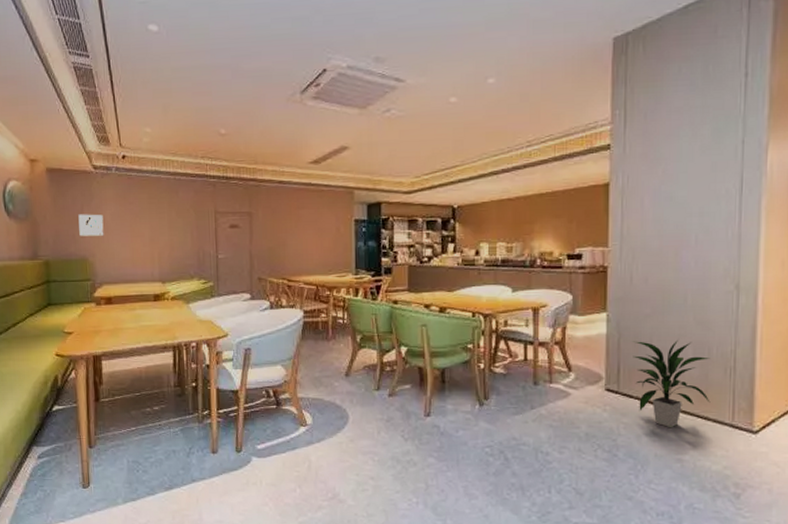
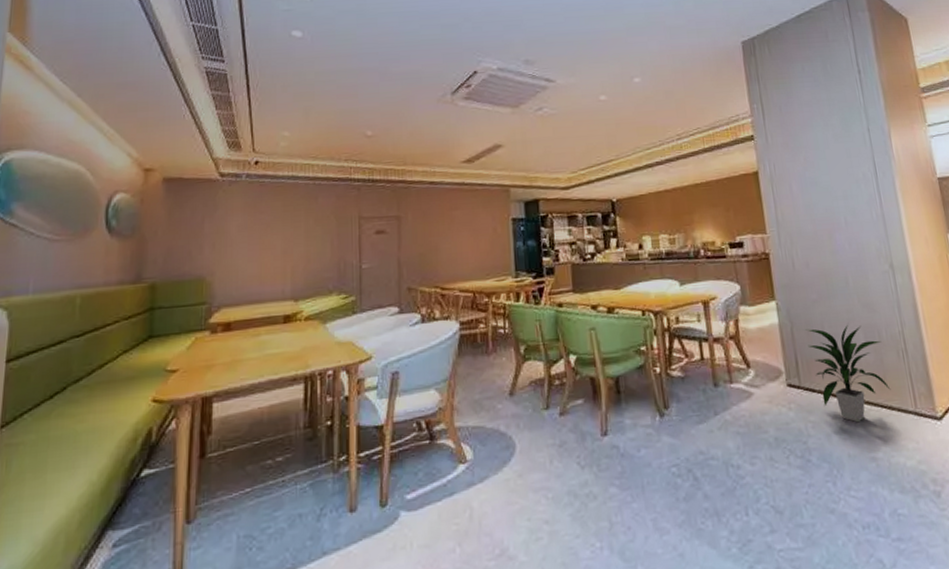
wall art: present [78,214,104,236] -> none [197,226,228,253]

